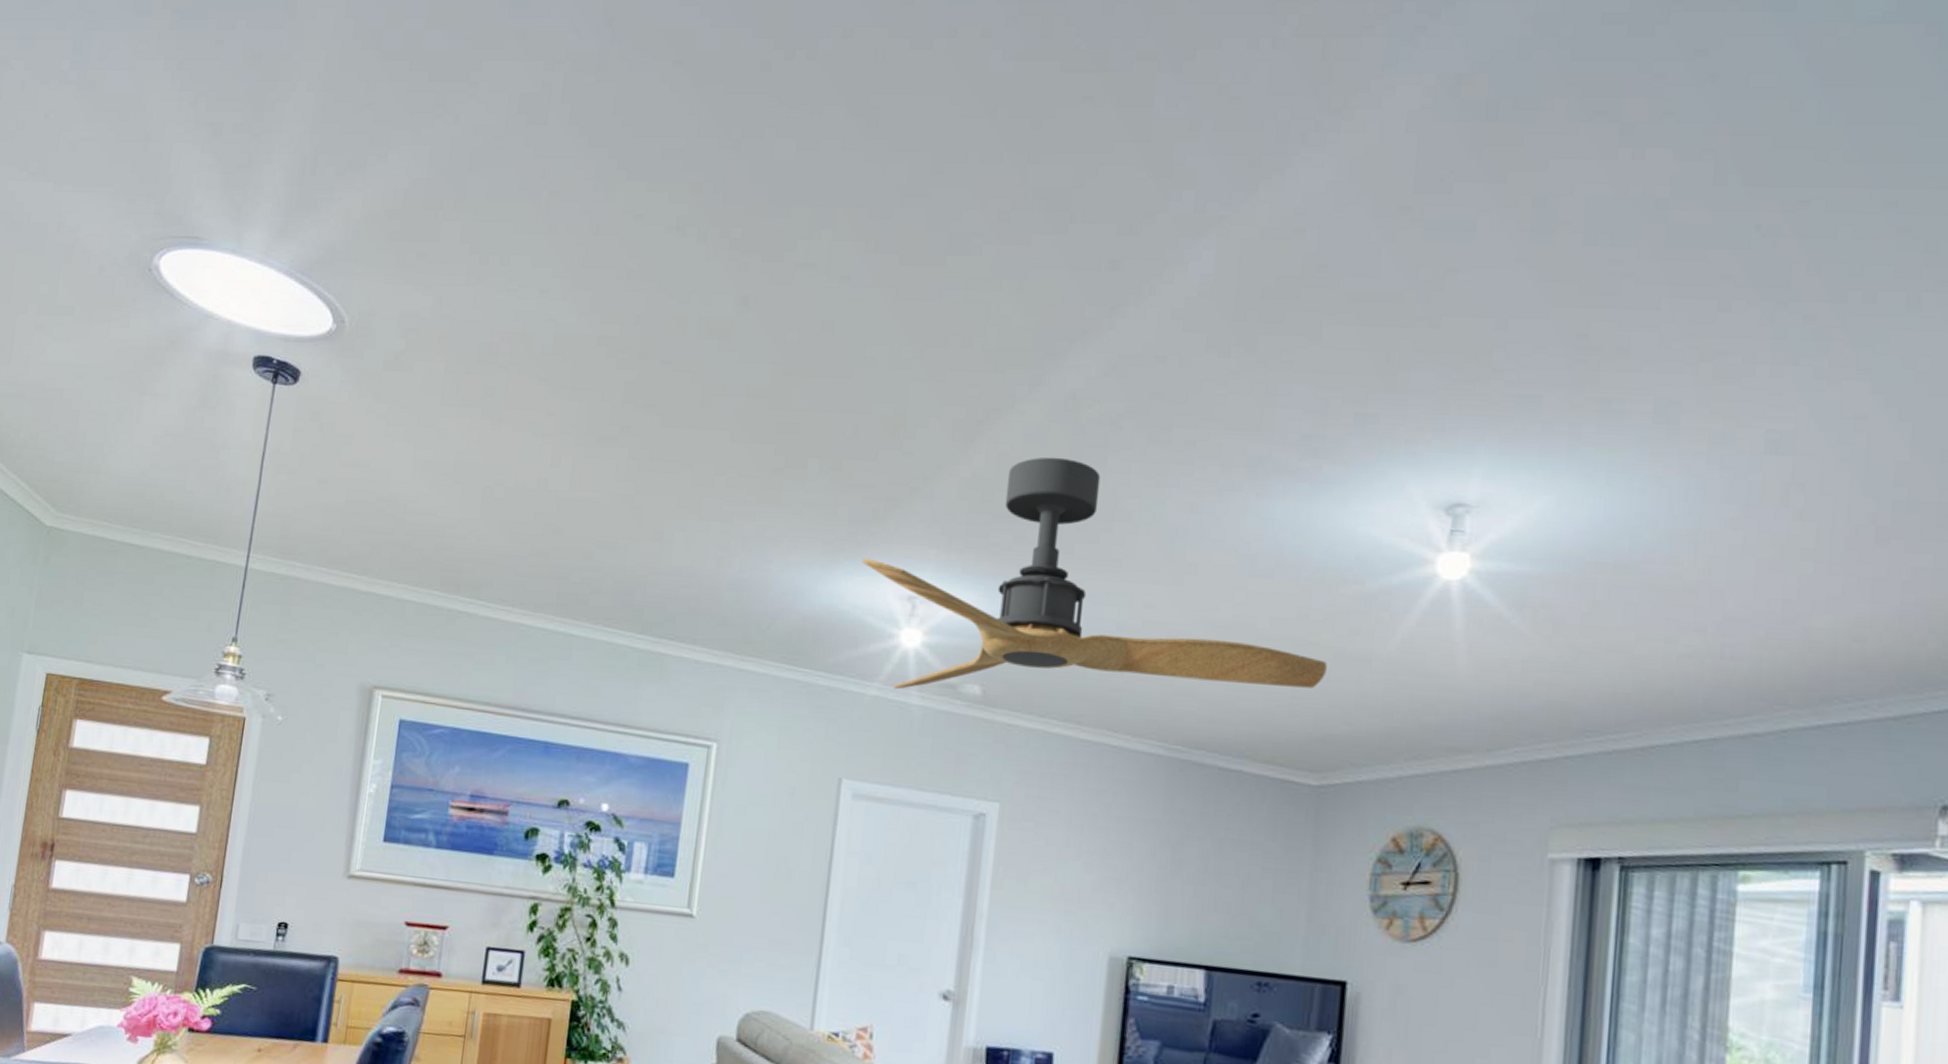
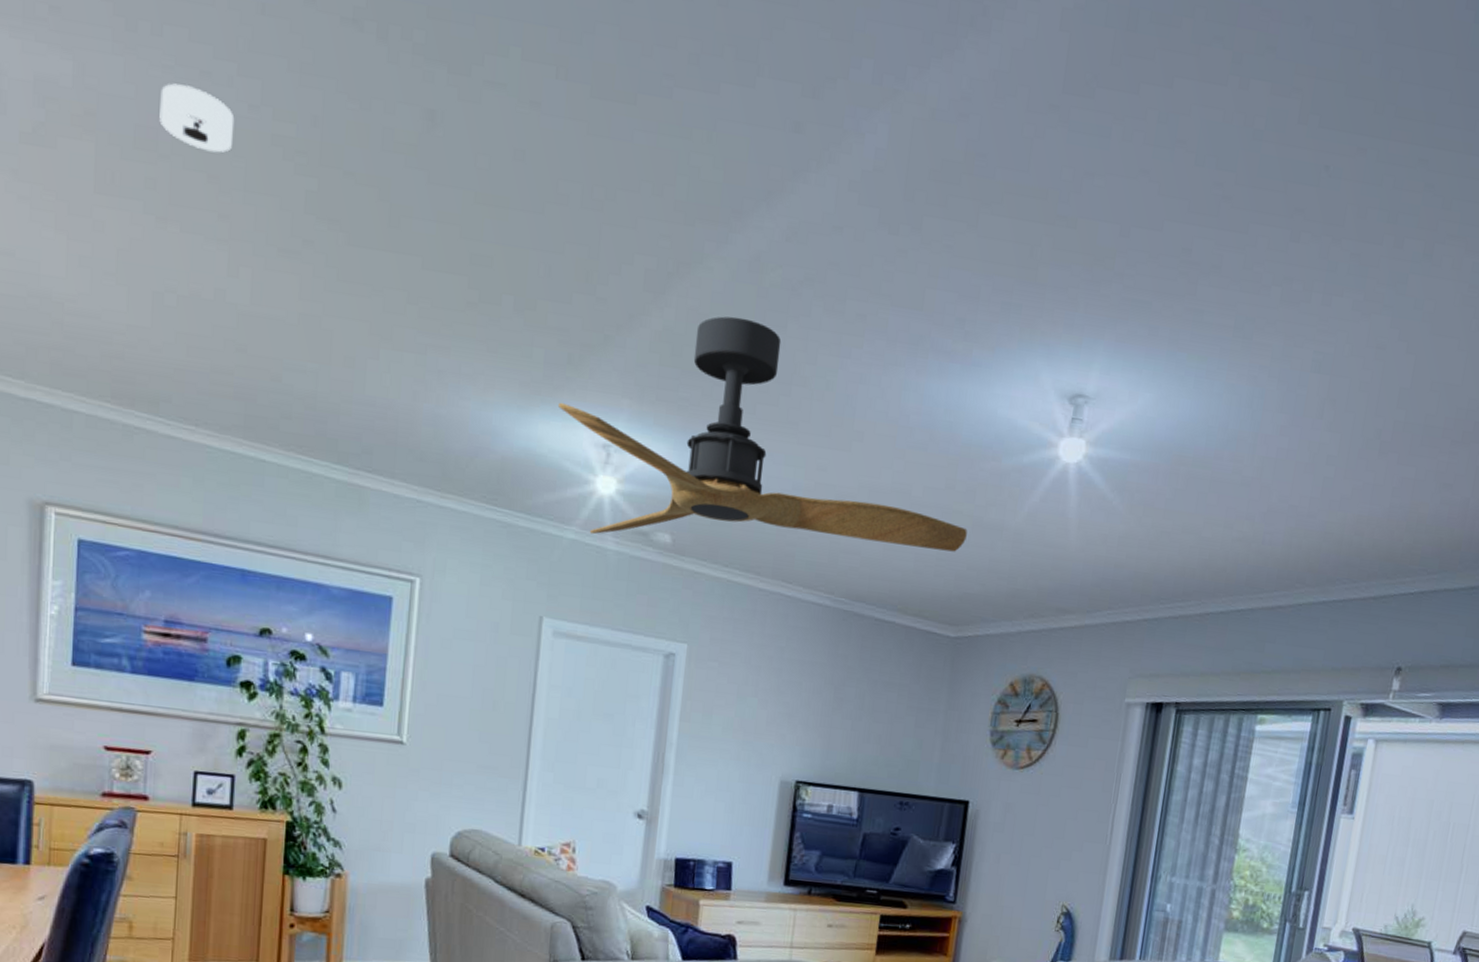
smoke detector: none [501,303,567,358] -> present [159,83,235,153]

